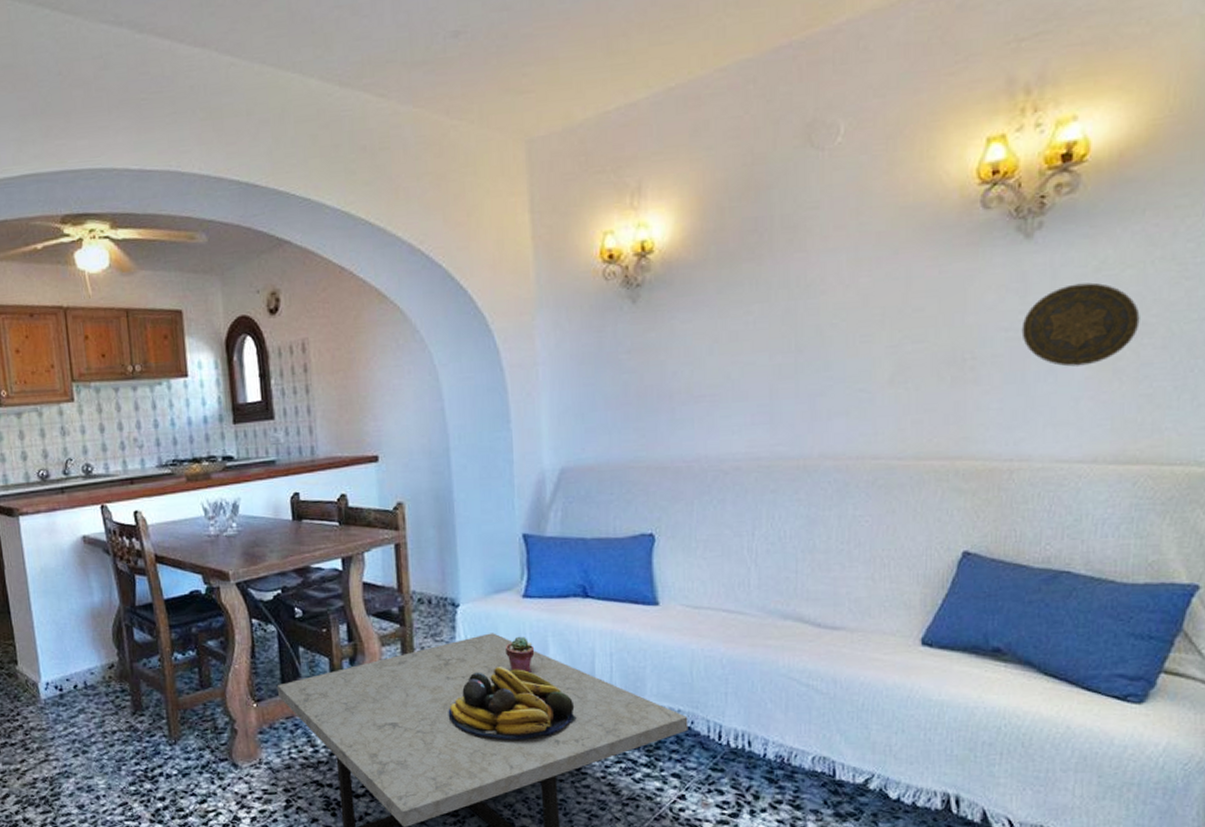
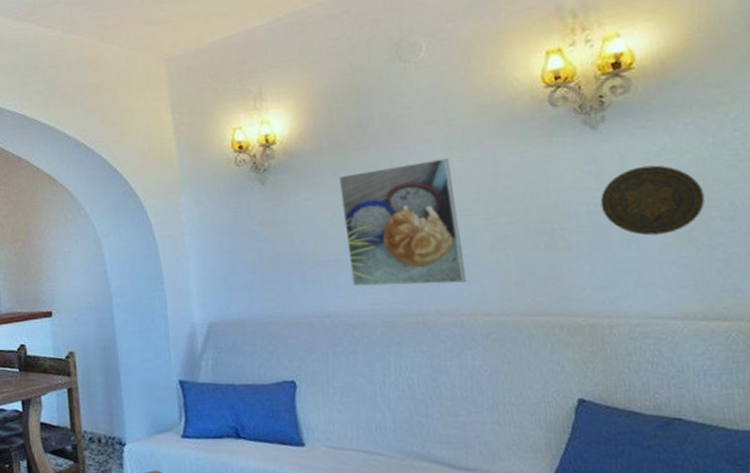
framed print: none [724,271,859,426] -> present [338,157,467,286]

